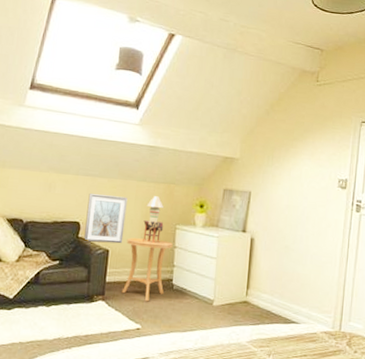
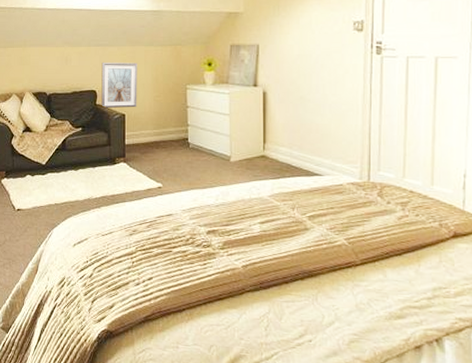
side table: present [121,237,173,302] -> none [141,101,185,161]
table lamp: present [143,196,165,244] -> none [155,59,174,105]

